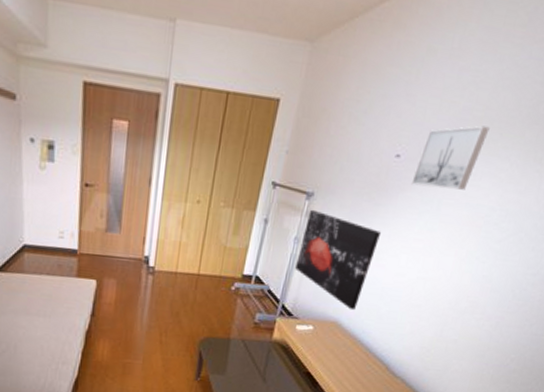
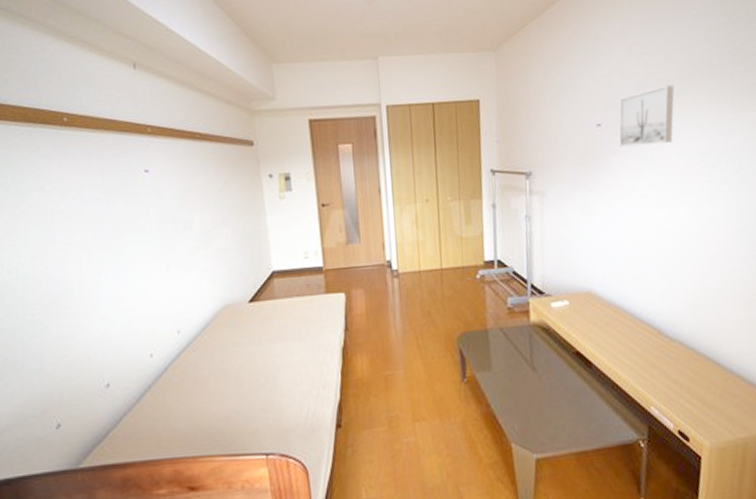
wall art: present [294,209,382,311] -> none [532,187,607,277]

